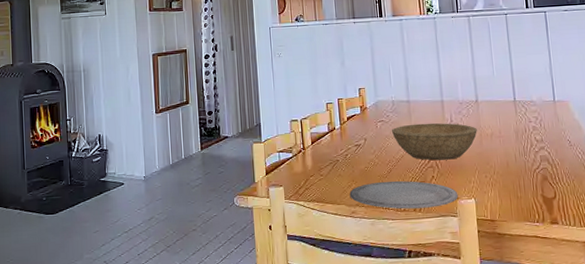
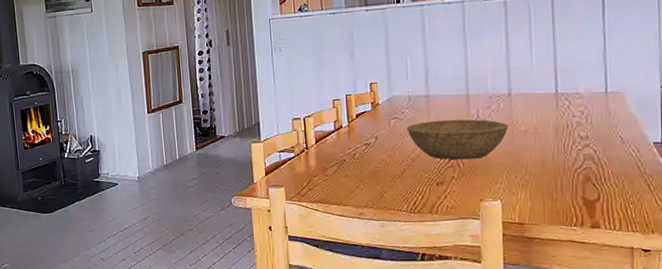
plate: present [349,180,458,209] -> none [357,181,482,211]

